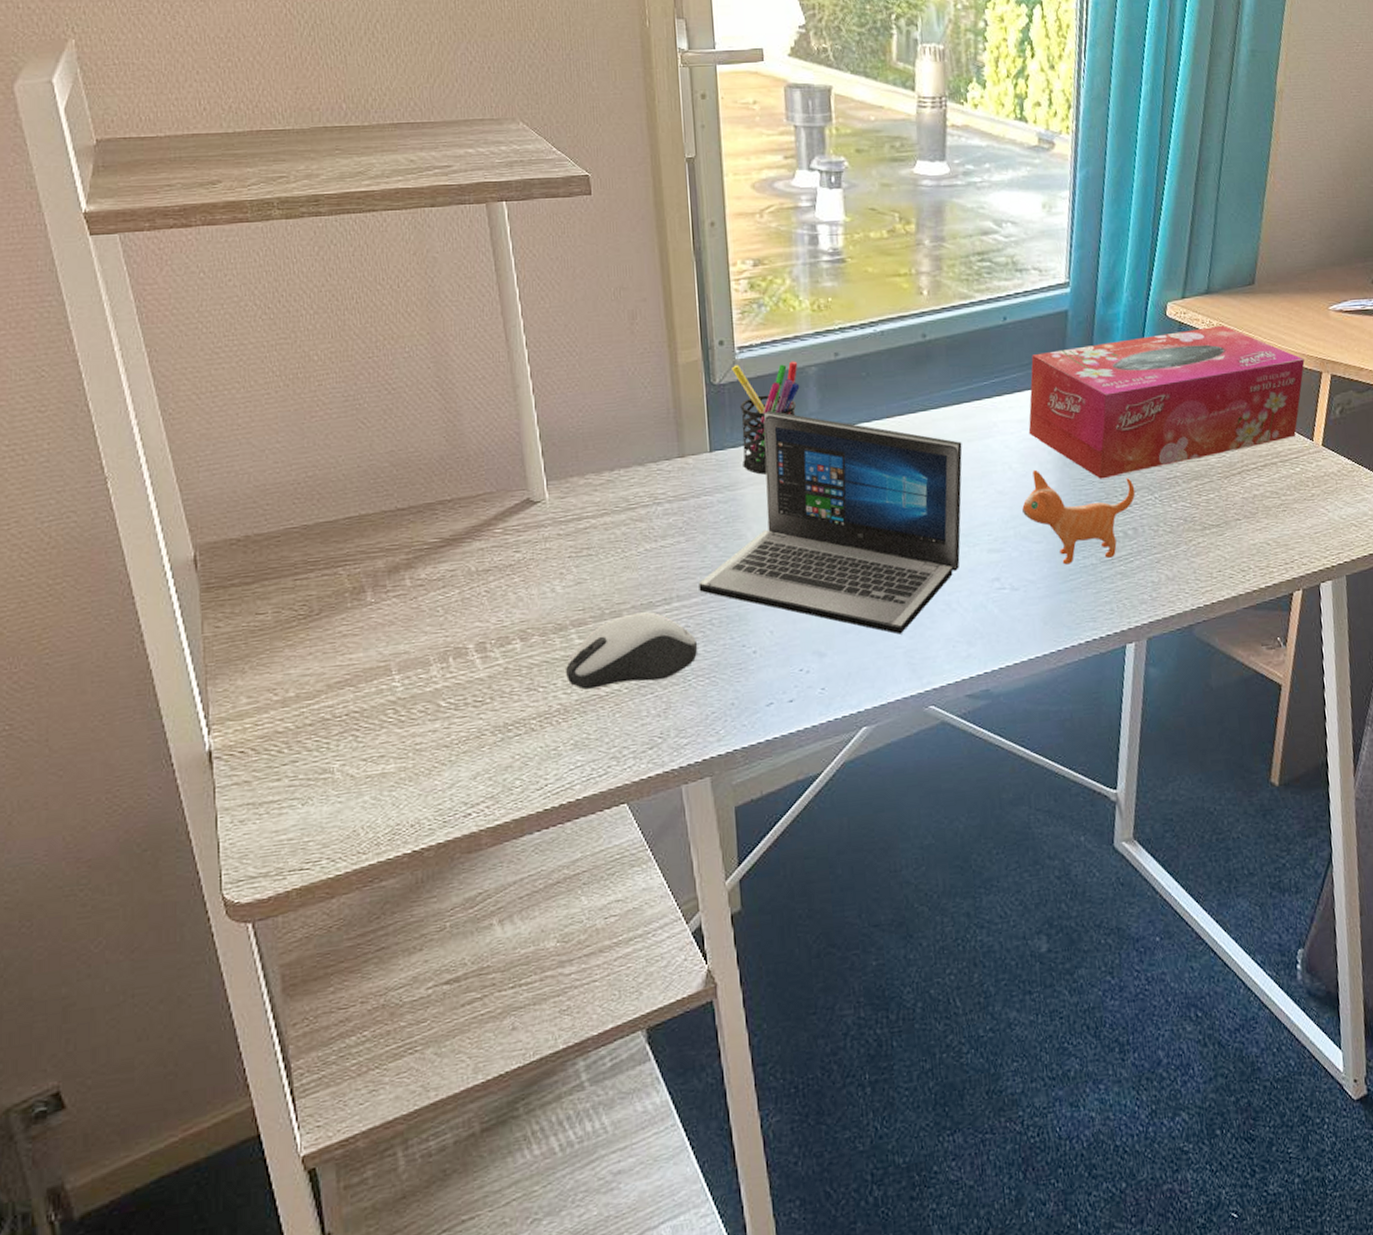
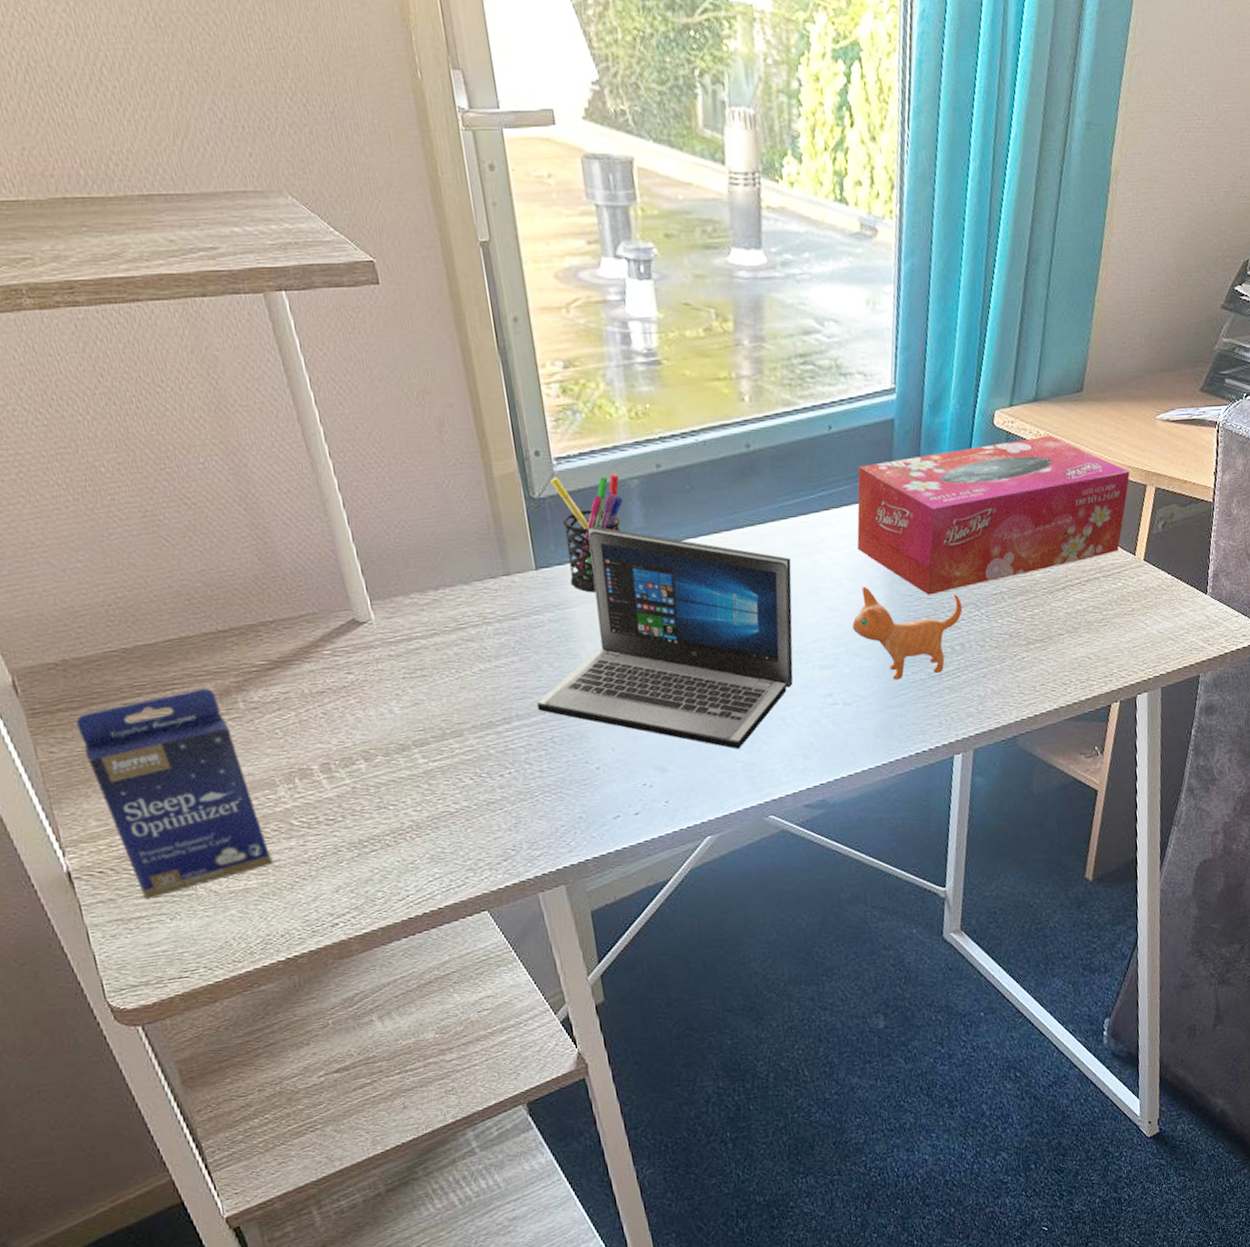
small box: none [246,564,415,782] -> present [75,688,273,899]
computer mouse: present [566,612,698,690] -> none [413,731,542,807]

